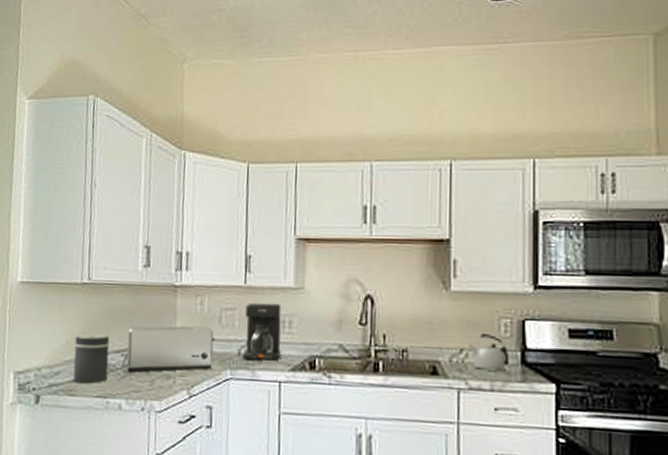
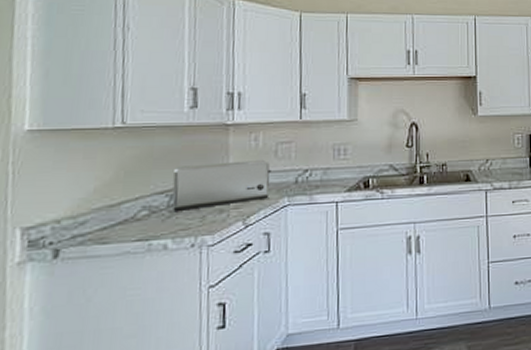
cylinder: present [73,334,110,384] -> none [104,178,151,230]
coffee maker: present [241,302,282,361] -> none [298,134,337,187]
kettle: present [468,332,510,372] -> none [492,145,522,175]

